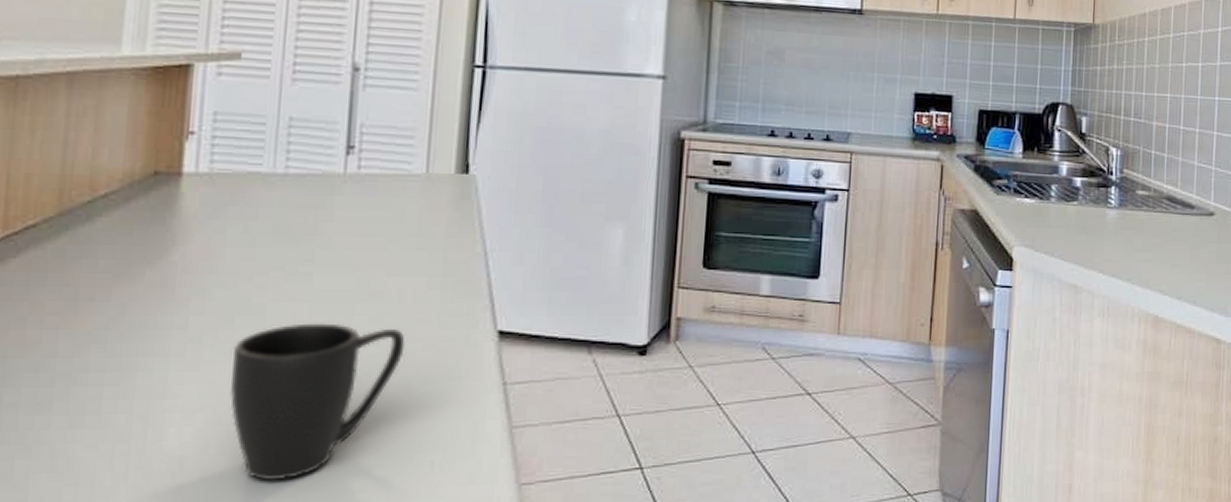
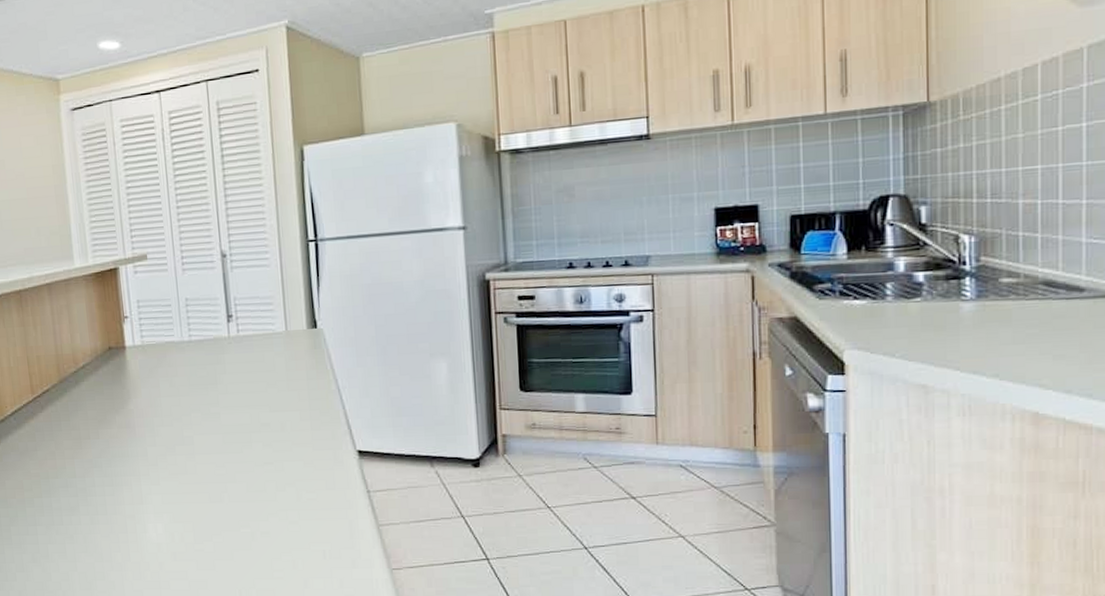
mug: present [229,323,405,481] -> none [177,448,292,562]

